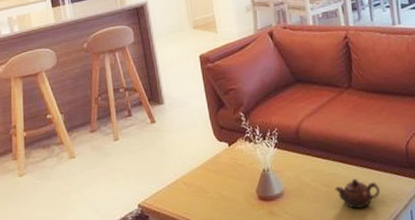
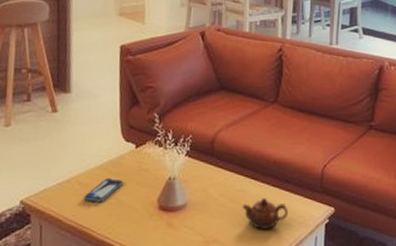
smartphone: none [190,176,224,199] -> present [83,178,124,202]

